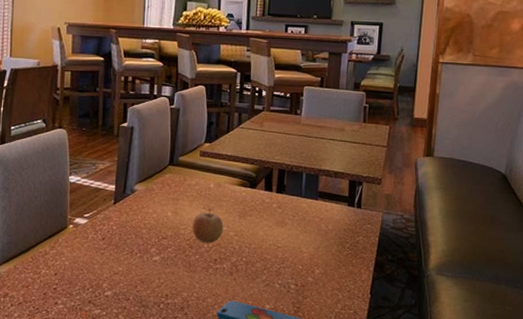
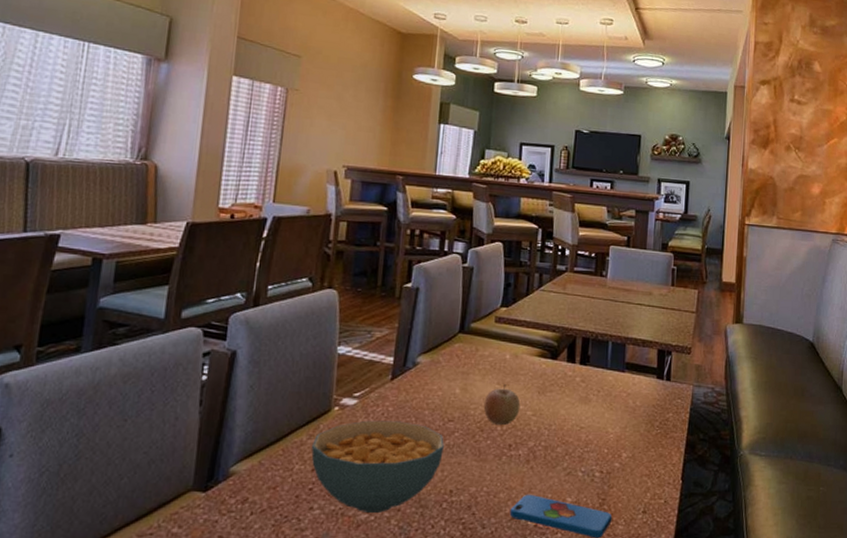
cereal bowl: none [54,236,160,310] -> present [311,420,444,514]

